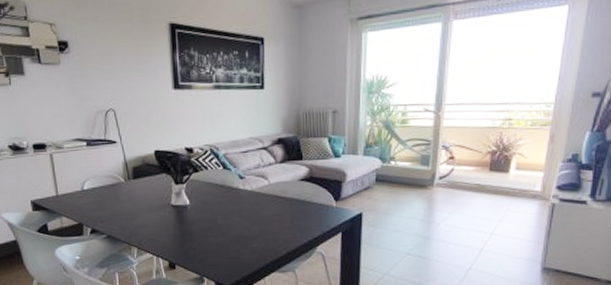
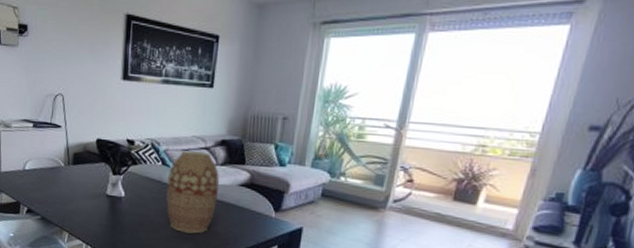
vase: none [230,151,281,232] -> present [166,150,220,234]

